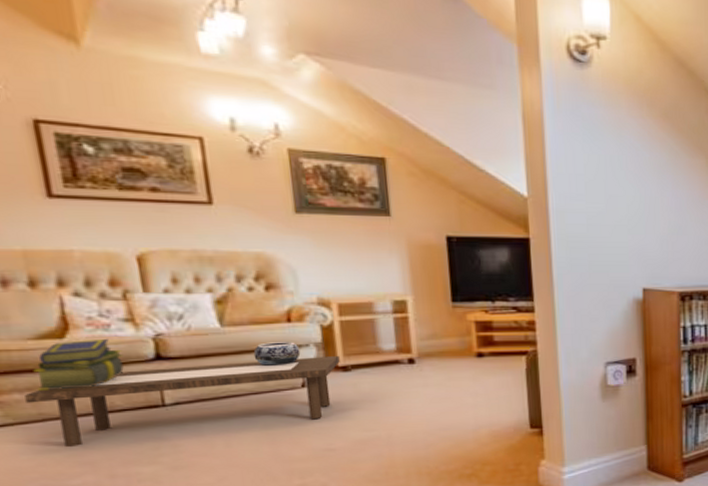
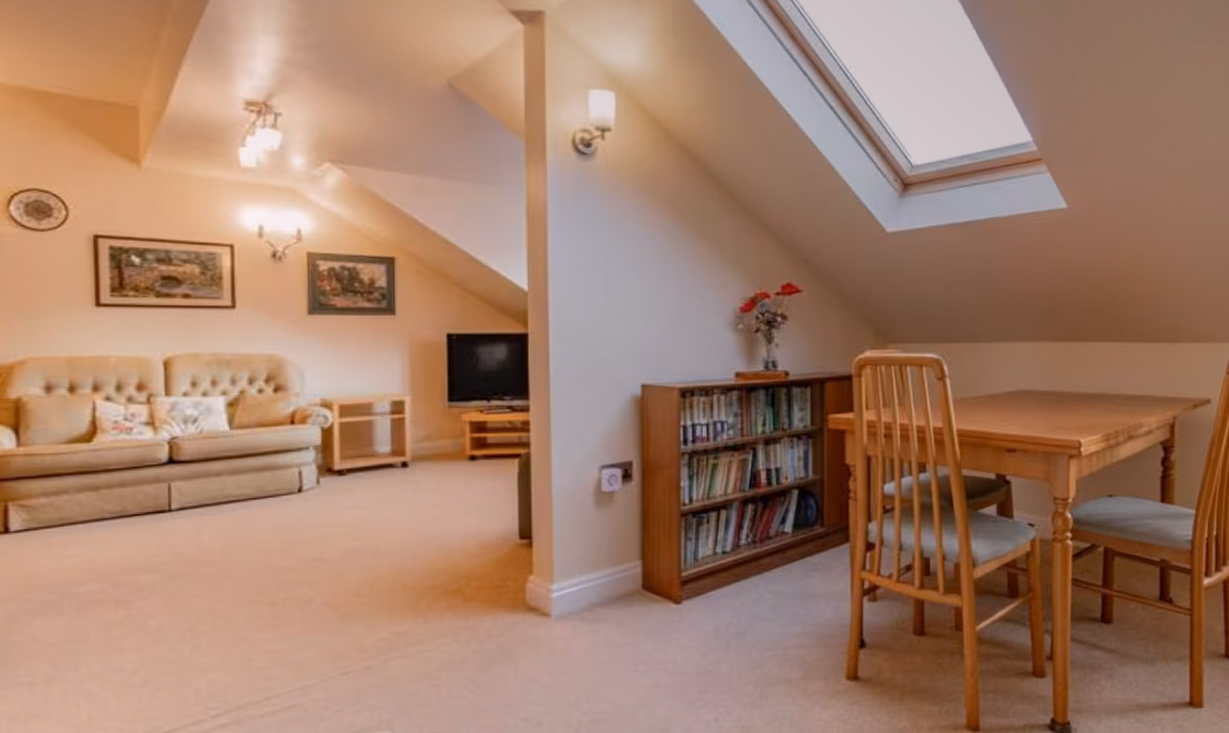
coffee table: present [24,355,340,448] -> none [50,458,336,554]
stack of books: present [33,338,124,391] -> none [61,442,140,495]
decorative bowl: present [253,342,301,366] -> none [257,445,300,470]

